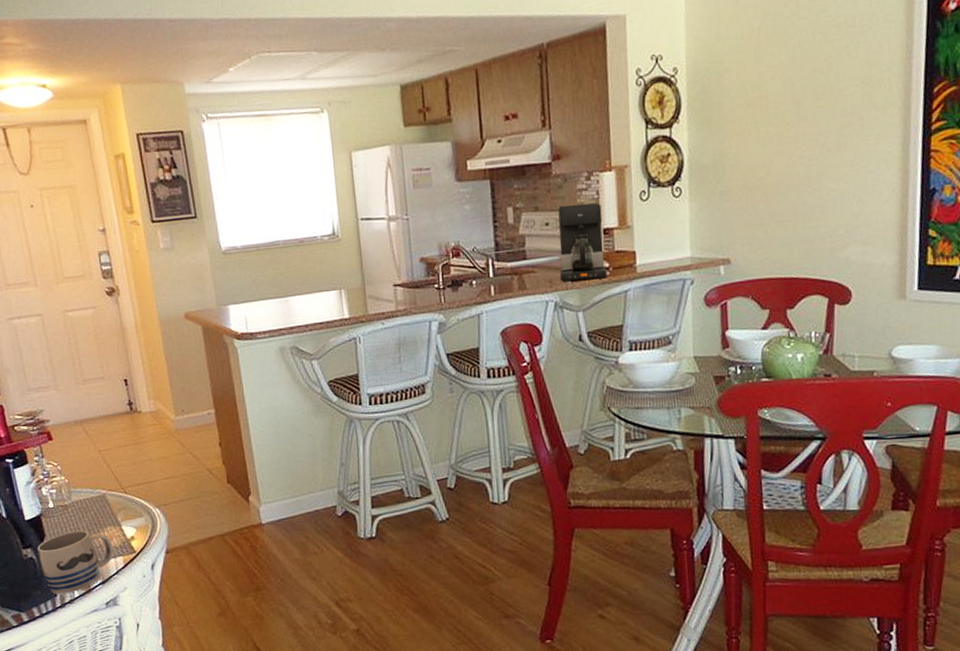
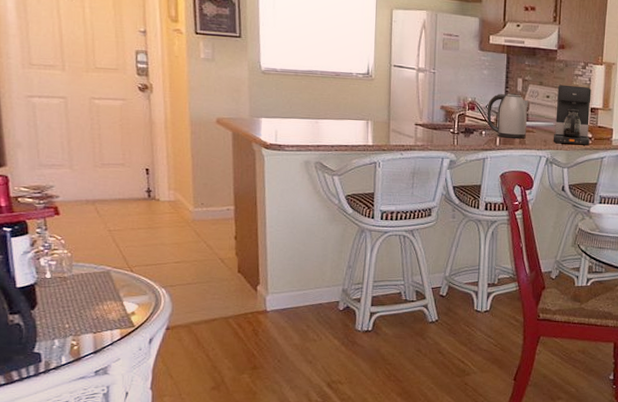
mug: present [37,530,114,594] -> none [26,302,111,360]
kettle: none [474,226,526,285] -> present [486,92,528,139]

